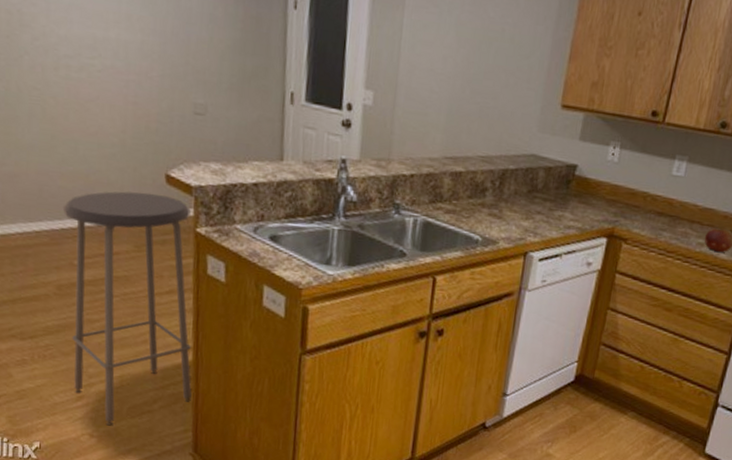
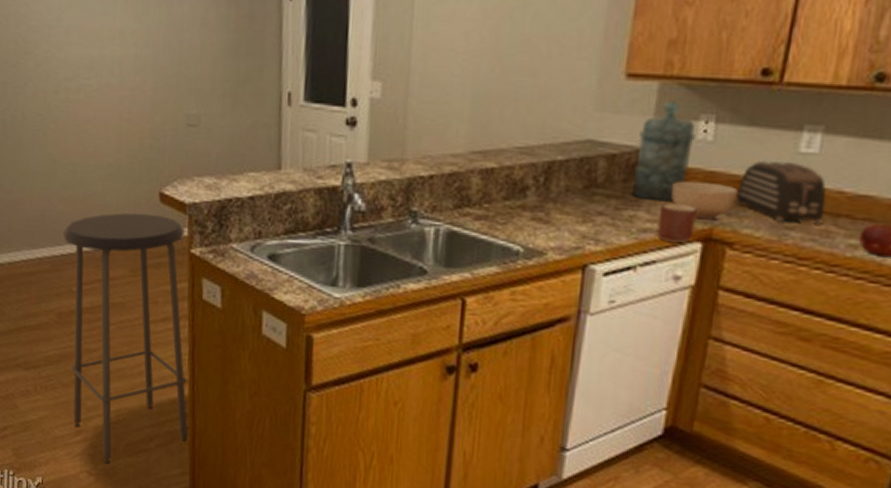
canister: none [561,128,607,207] -> present [631,100,696,202]
mug: none [577,207,605,239] -> present [656,203,697,244]
bowl: none [588,190,632,221] -> present [671,180,738,220]
toaster: none [630,179,687,228] -> present [736,161,826,225]

